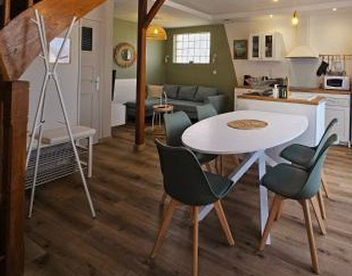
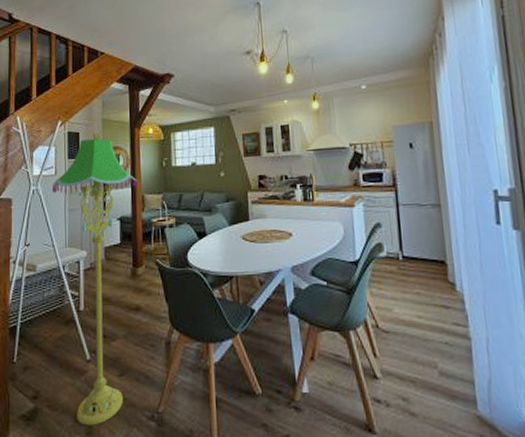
floor lamp: none [66,30,142,268] -> present [51,133,138,426]

